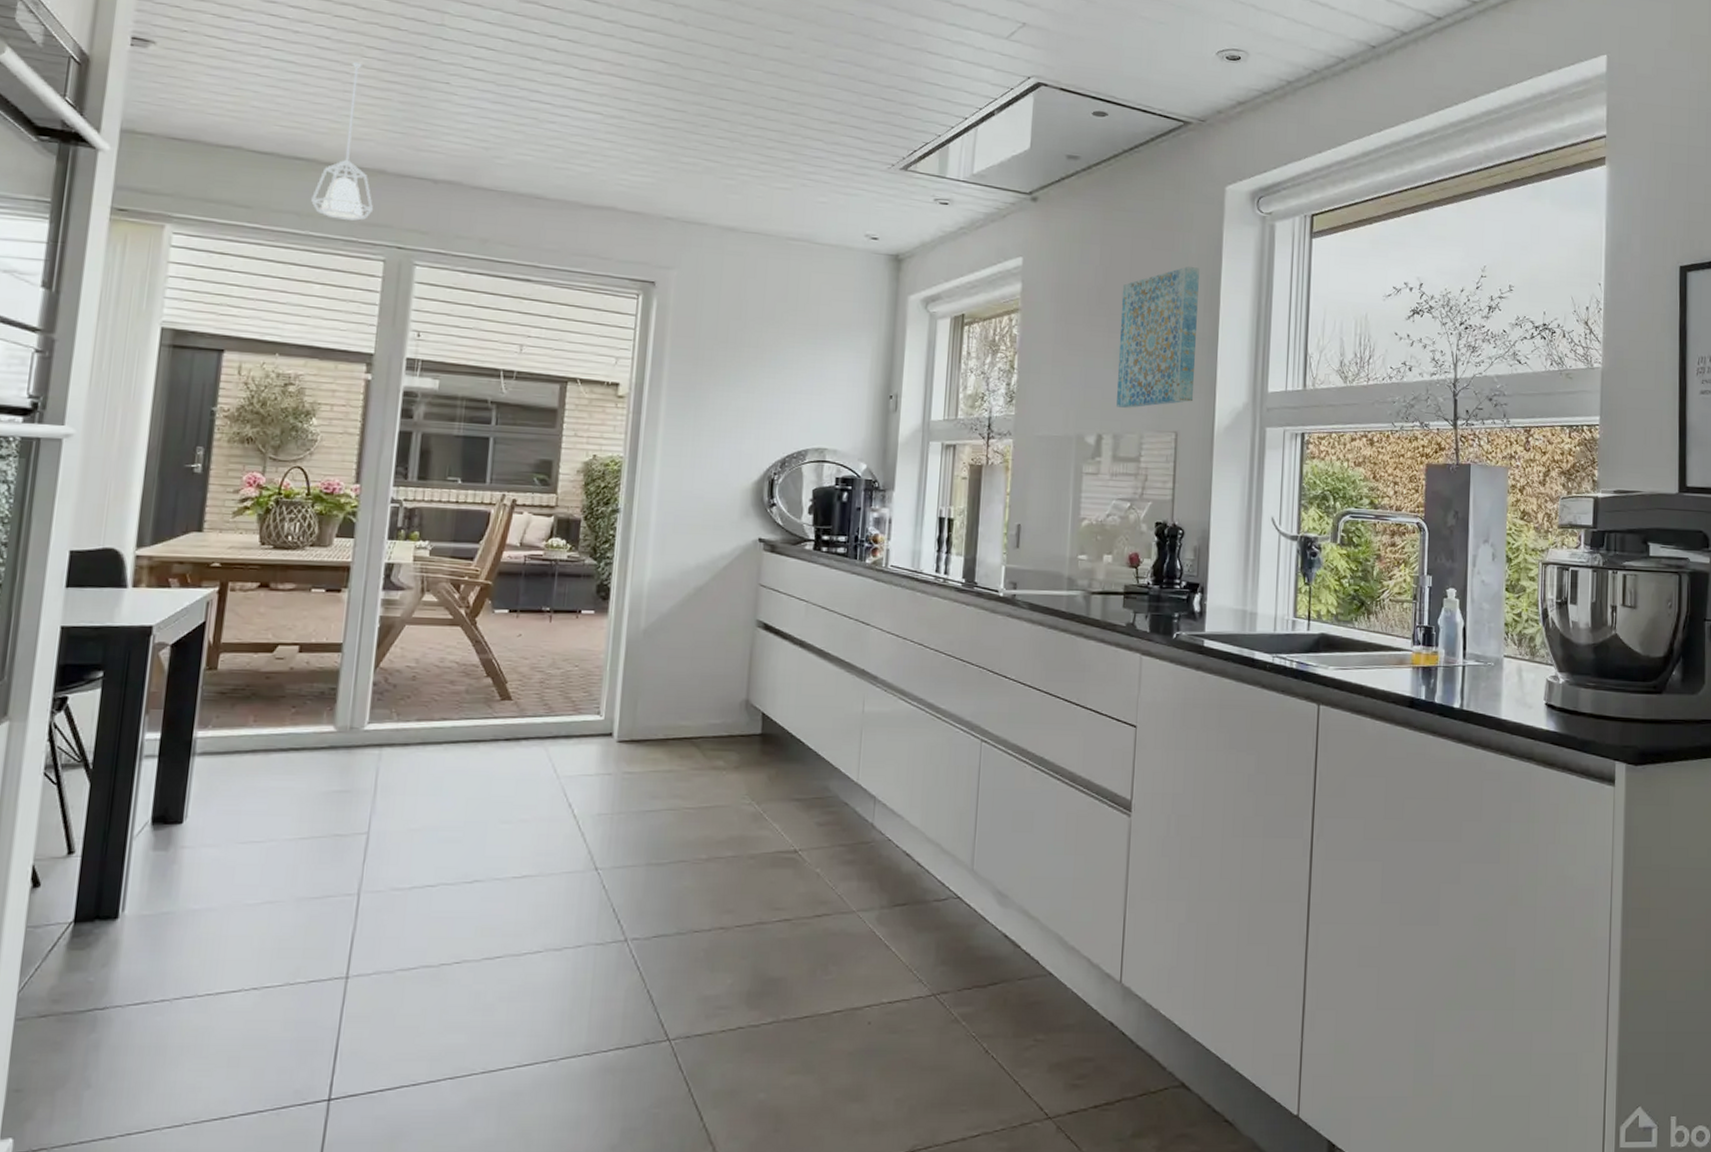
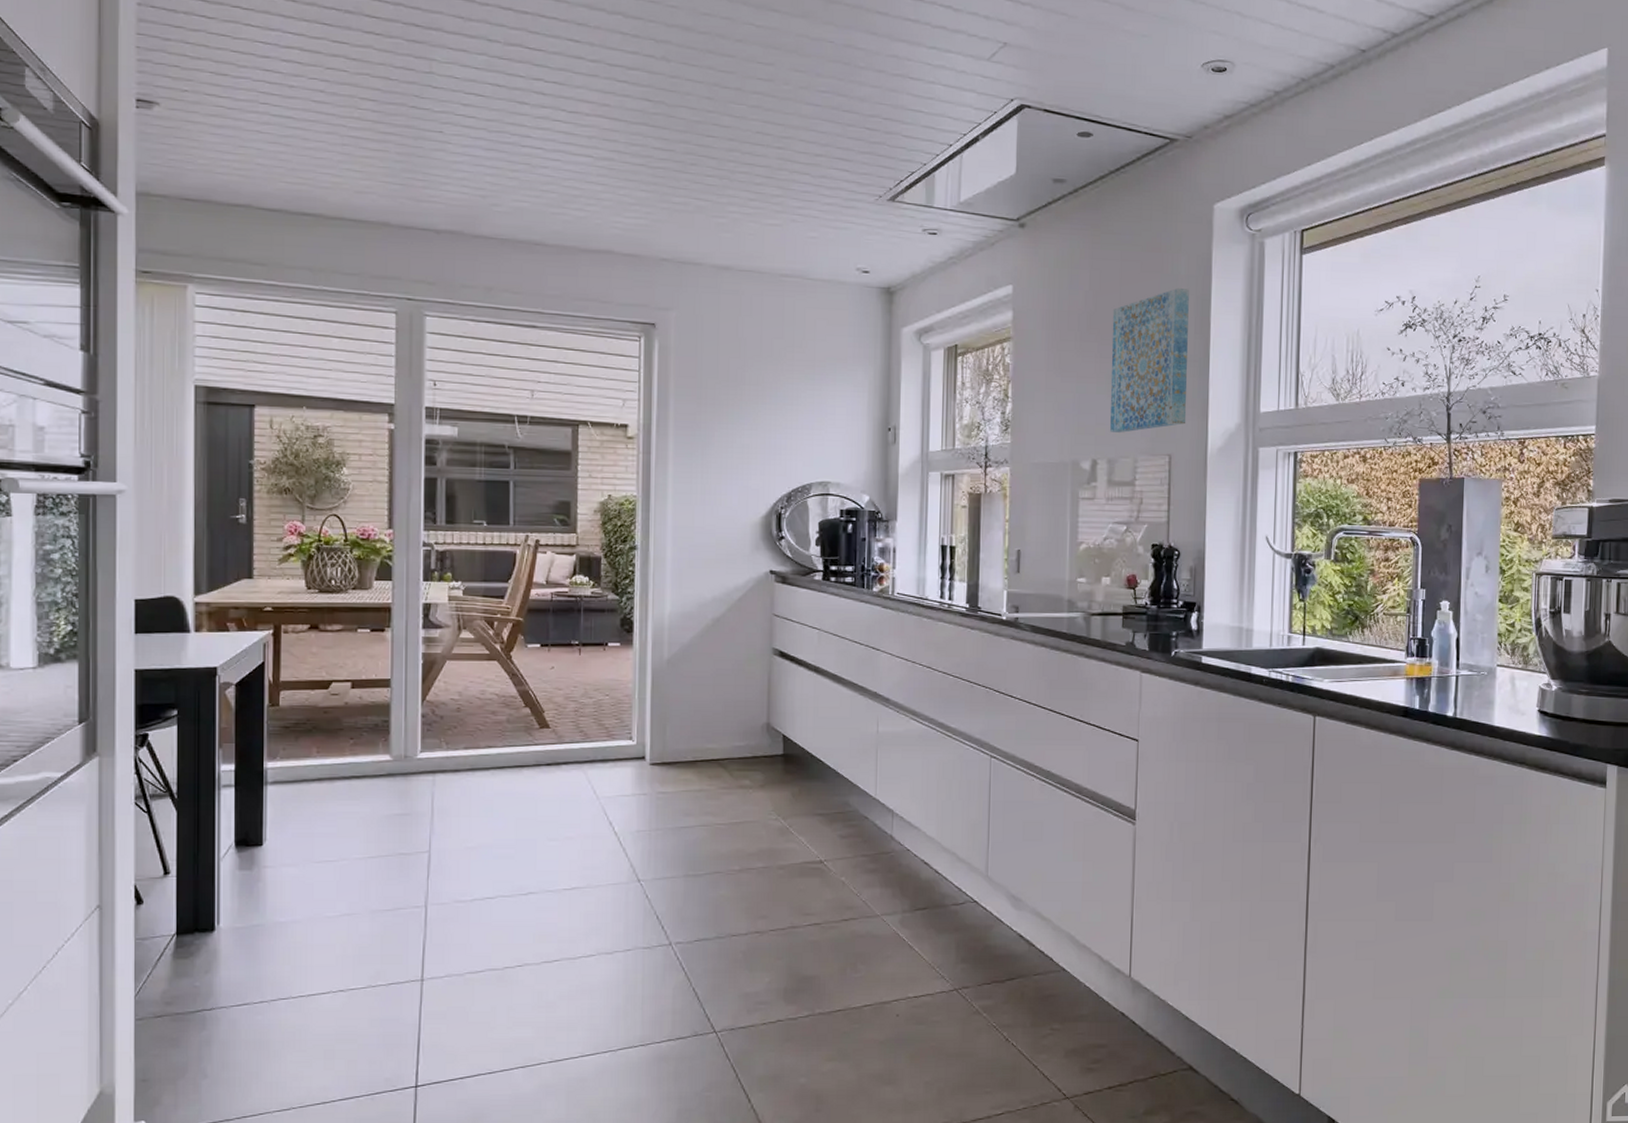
pendant lamp: present [311,62,374,221] -> none [322,115,382,274]

